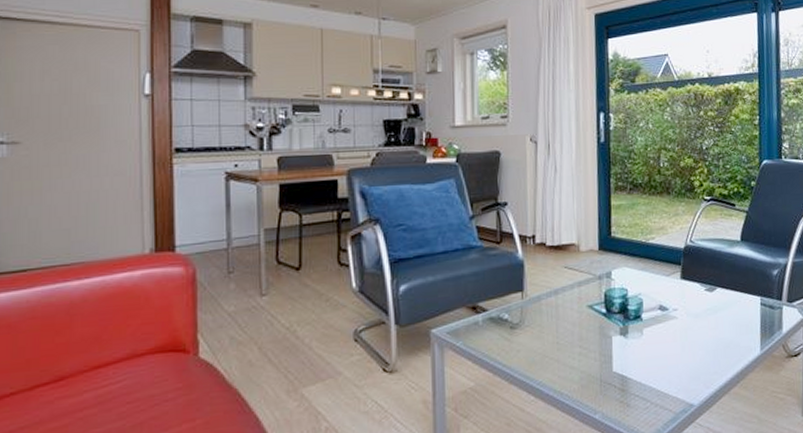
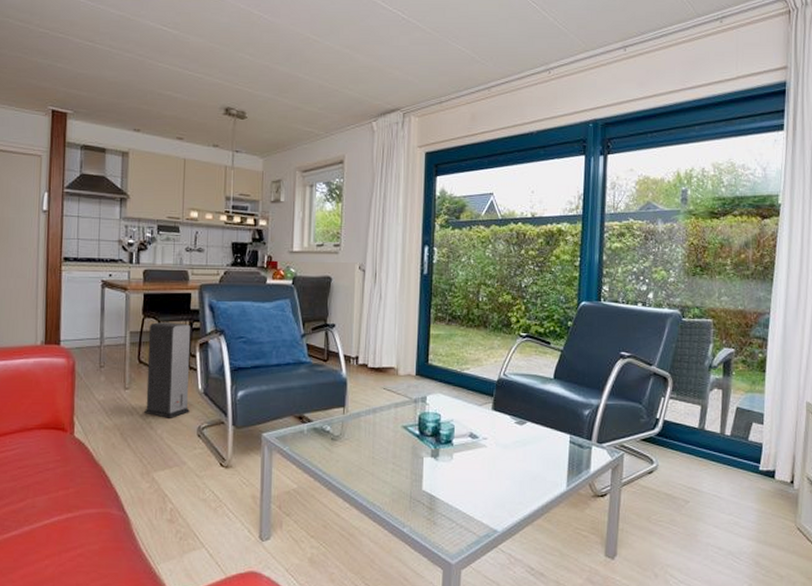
speaker: none [286,214,343,325] -> present [143,321,191,418]

